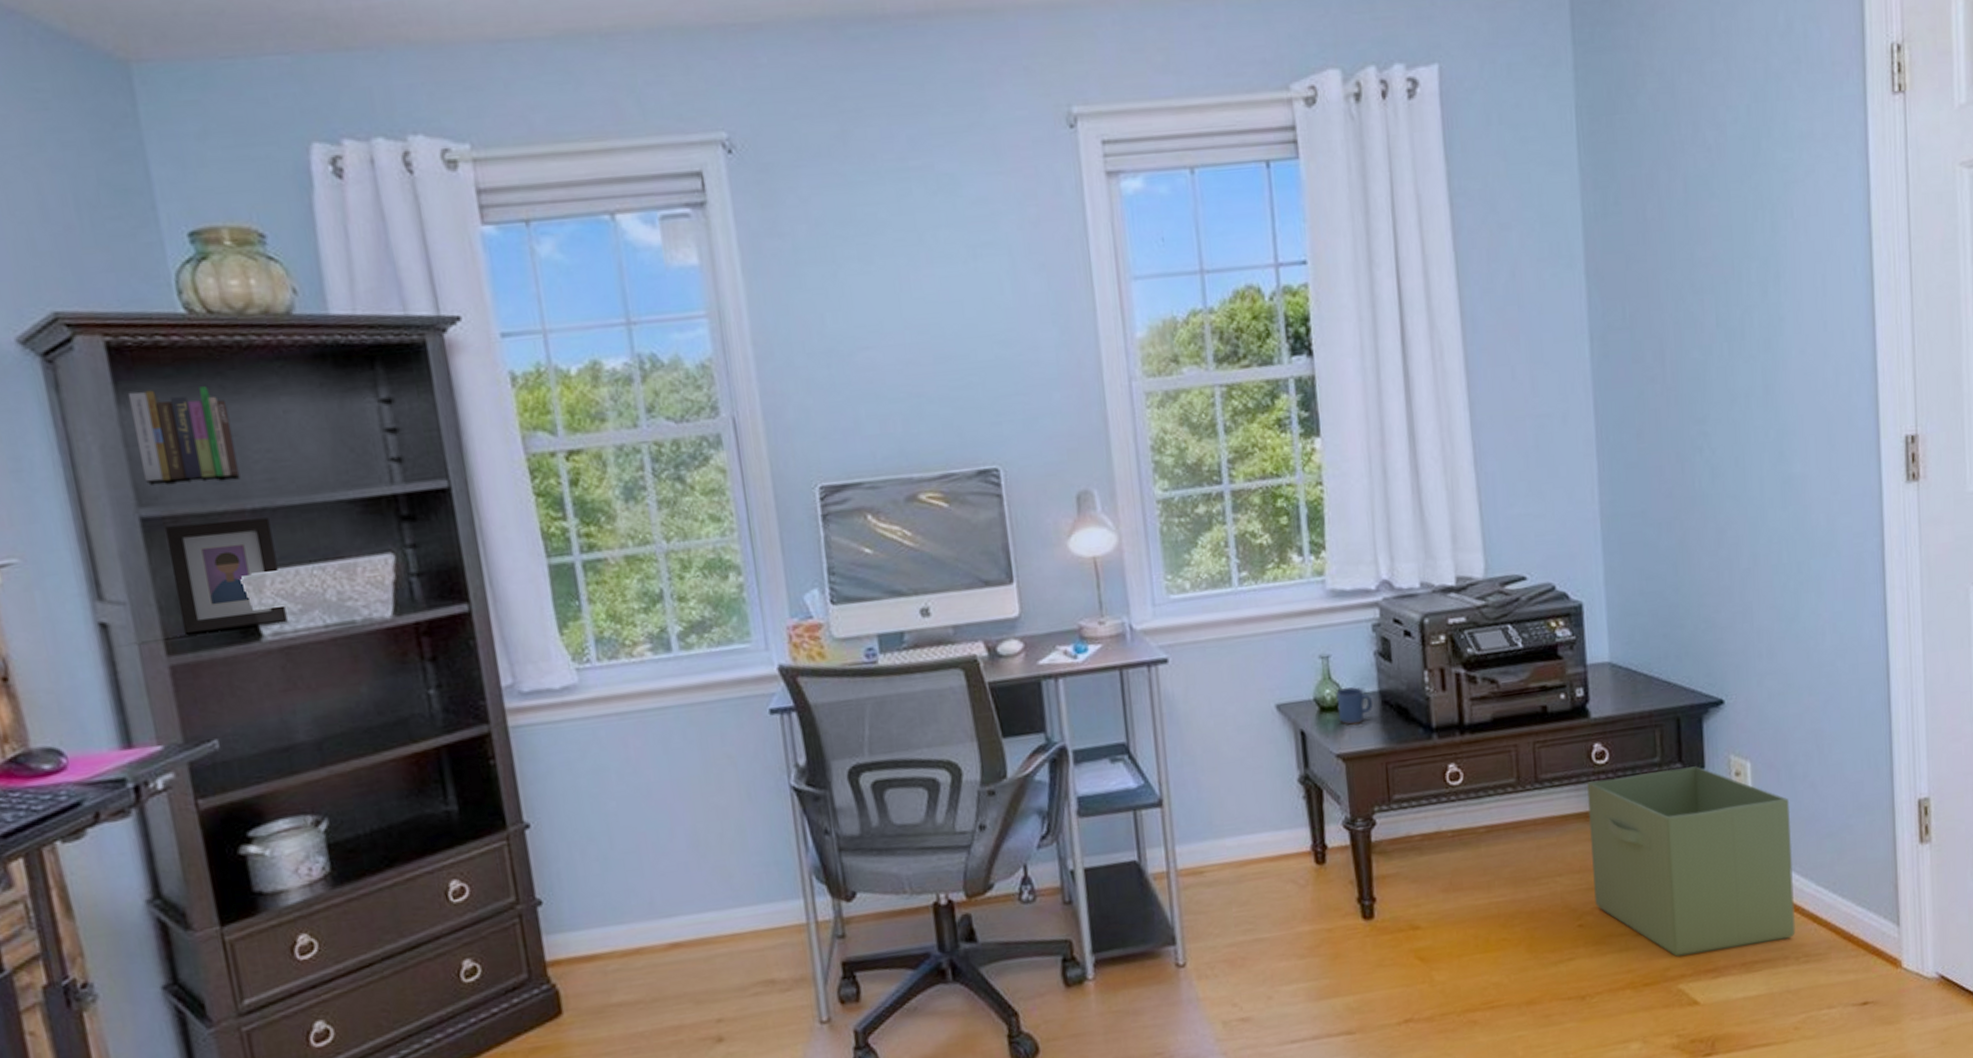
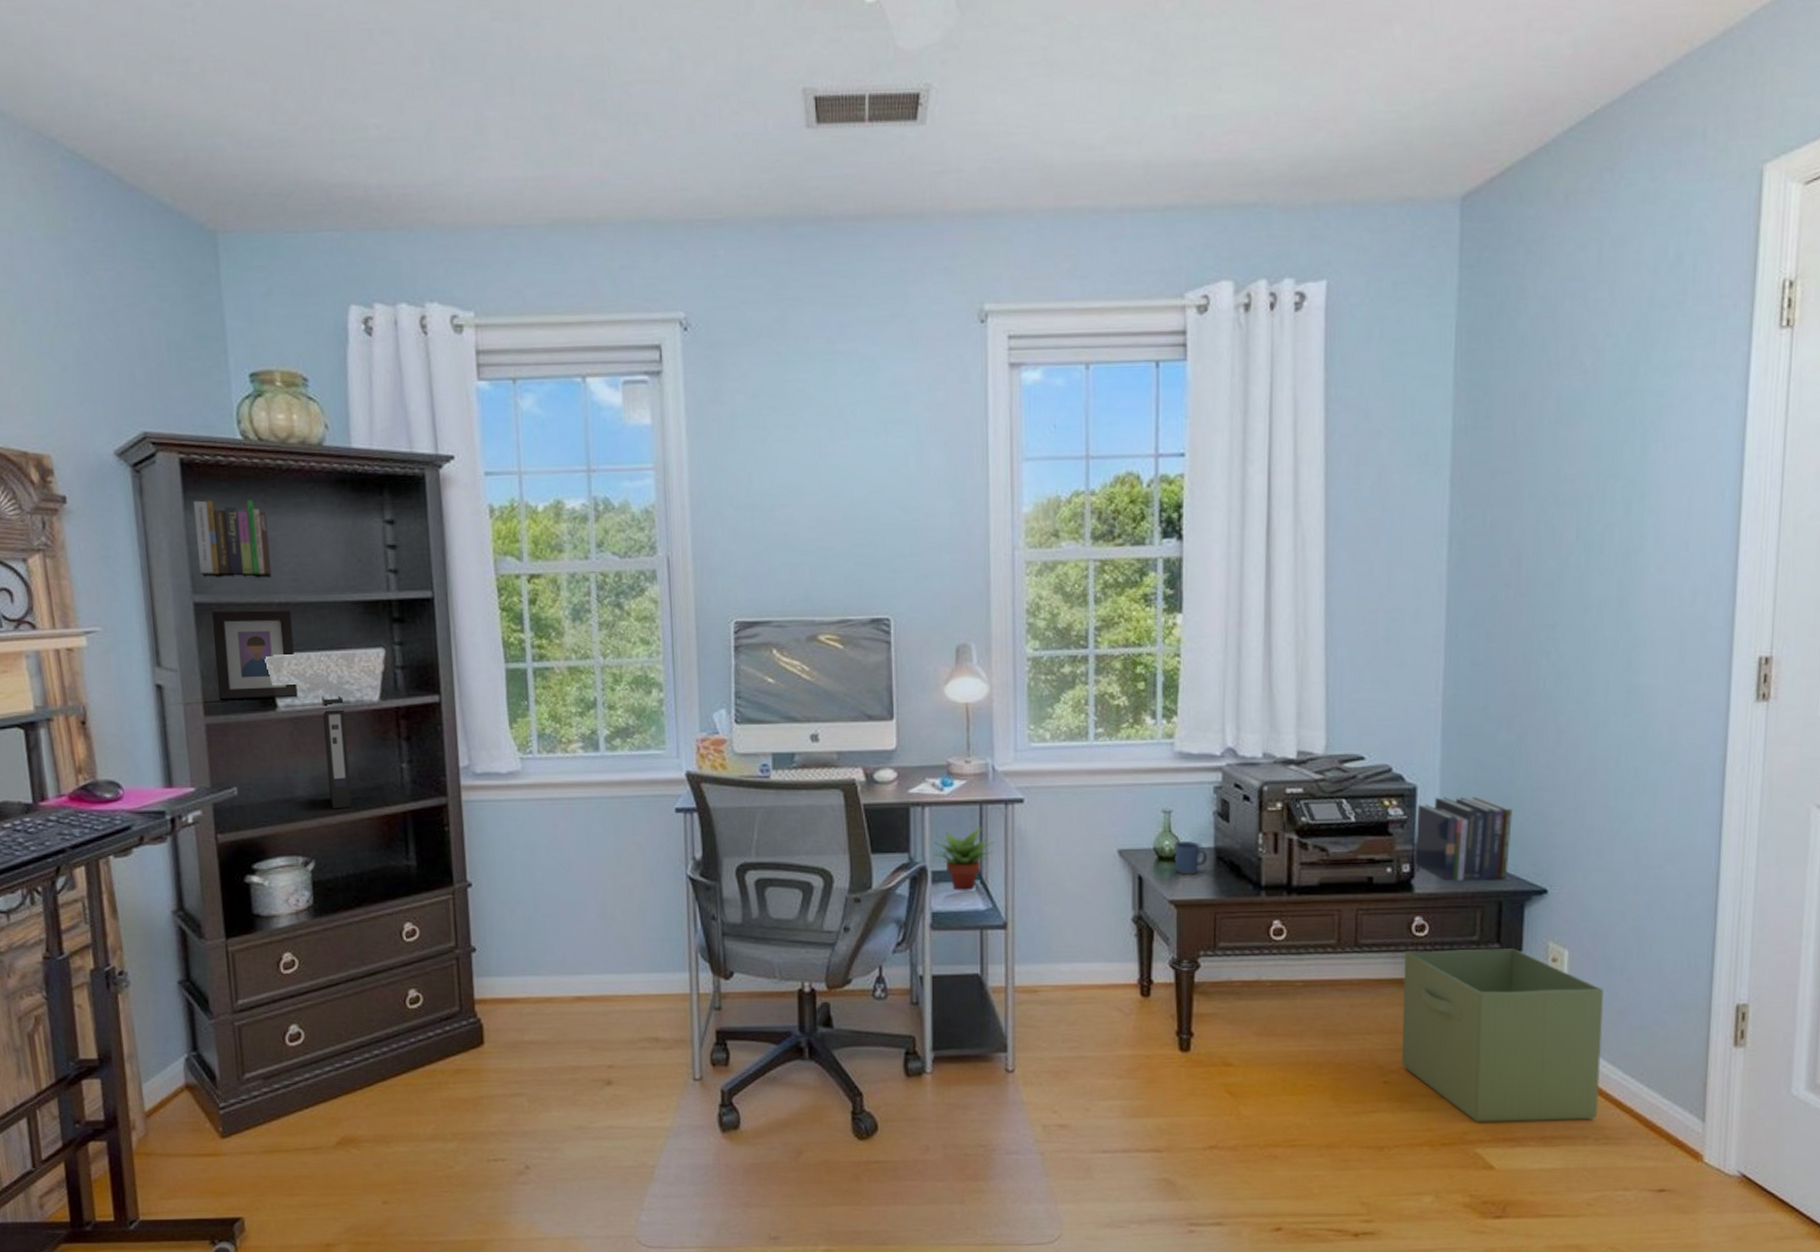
binder: none [318,615,370,754] -> present [321,695,352,809]
succulent plant: none [1073,693,1140,770] -> present [933,826,994,891]
books: none [1584,607,1683,702] -> present [1414,796,1513,882]

